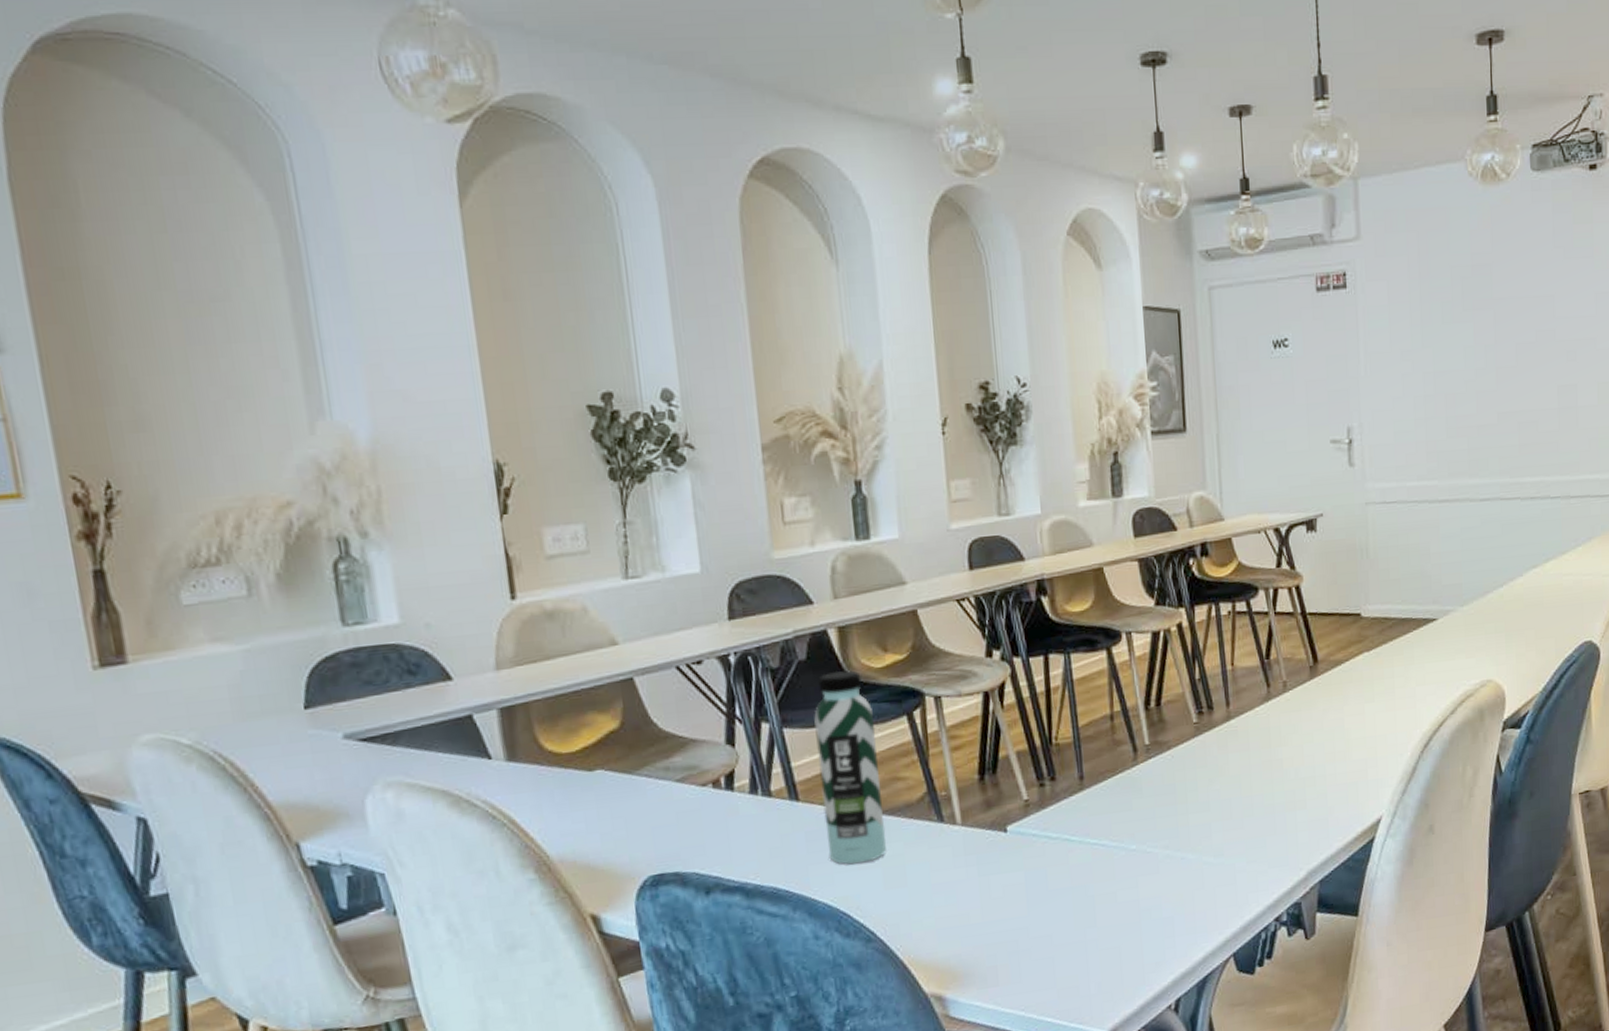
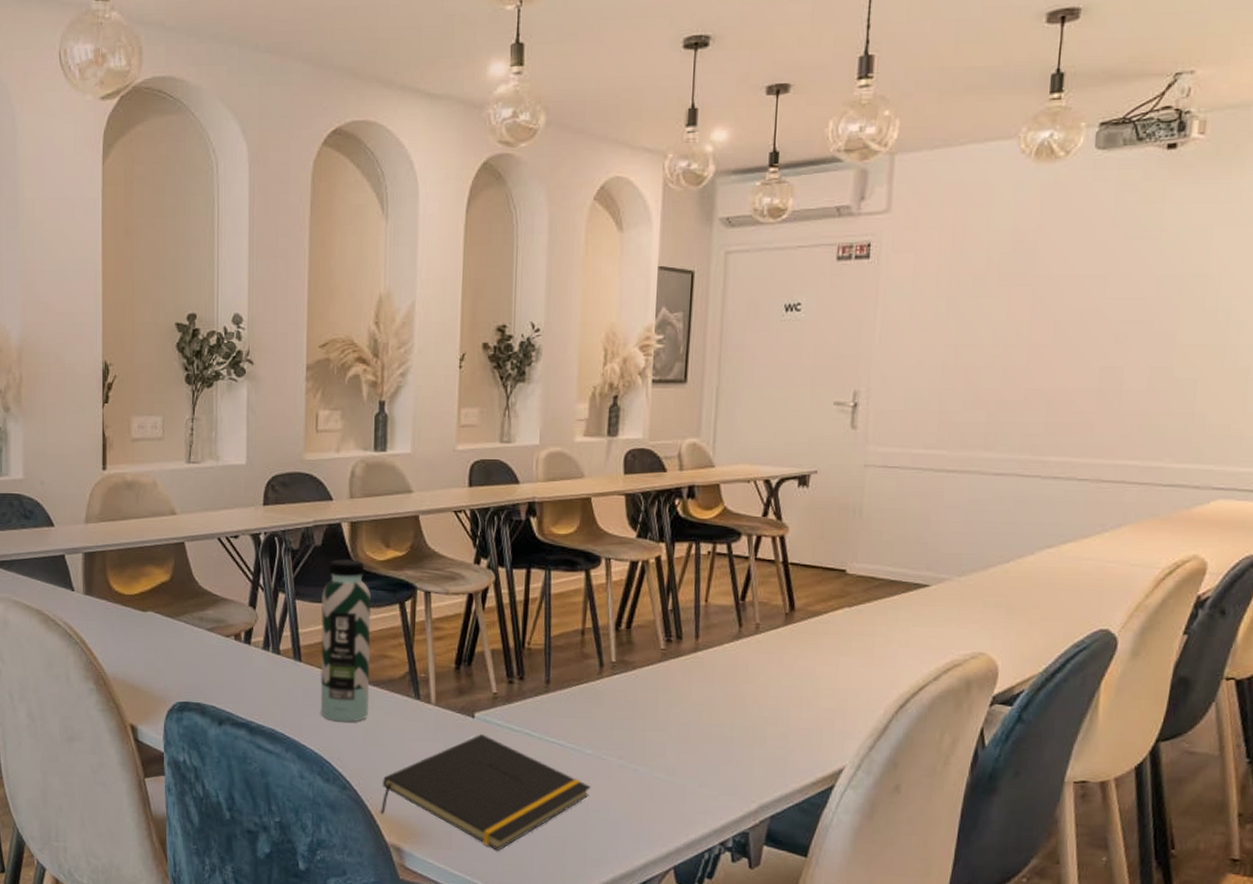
notepad: none [912,849,1140,976] -> present [380,734,591,851]

